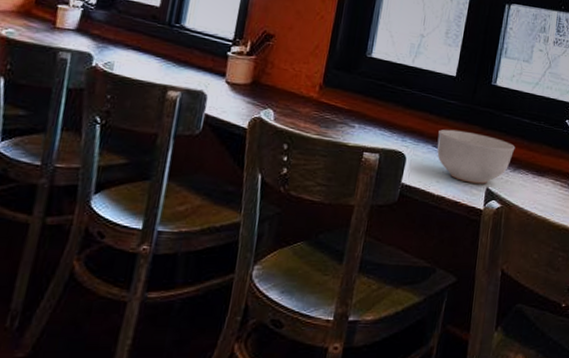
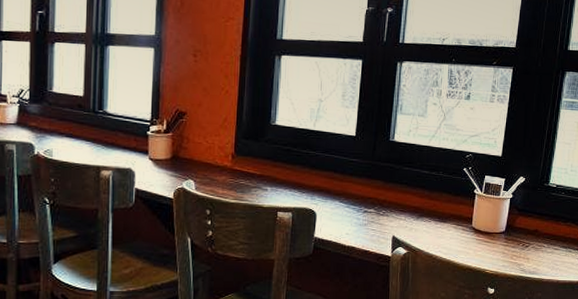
bowl: present [437,129,516,184] -> none [343,185,417,233]

